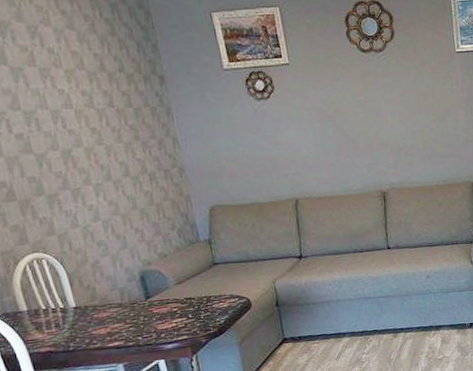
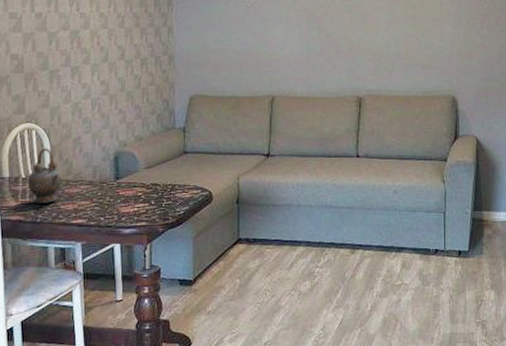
teapot: none [48,276,89,333] -> present [27,148,62,203]

